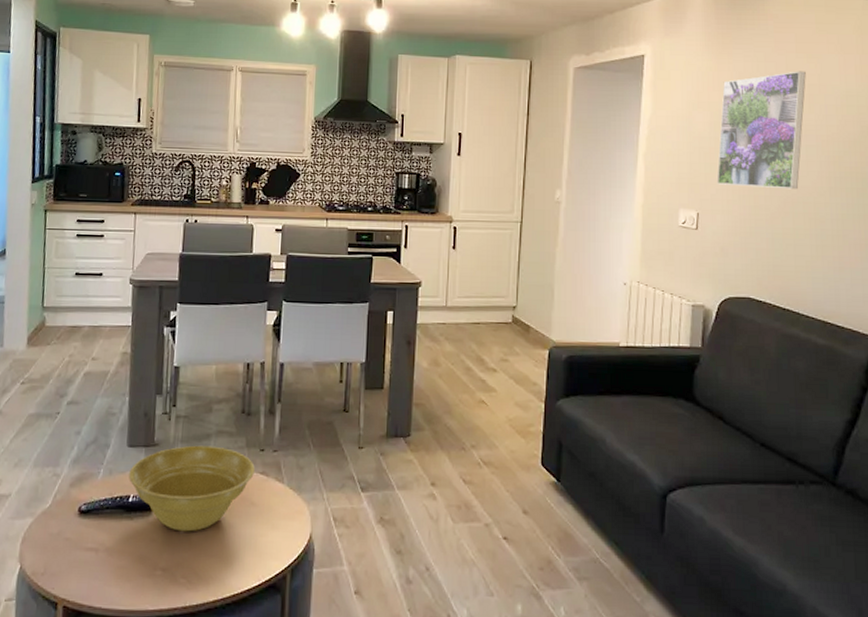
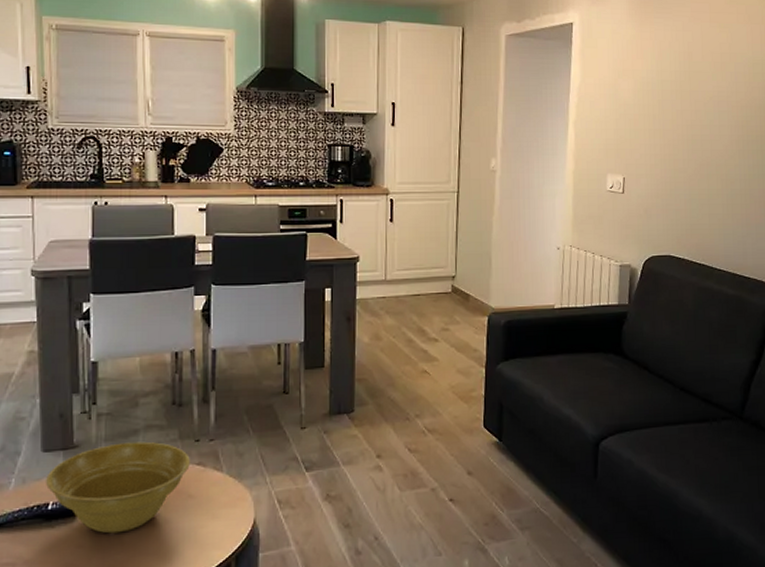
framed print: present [717,71,806,190] -> none [640,40,719,153]

